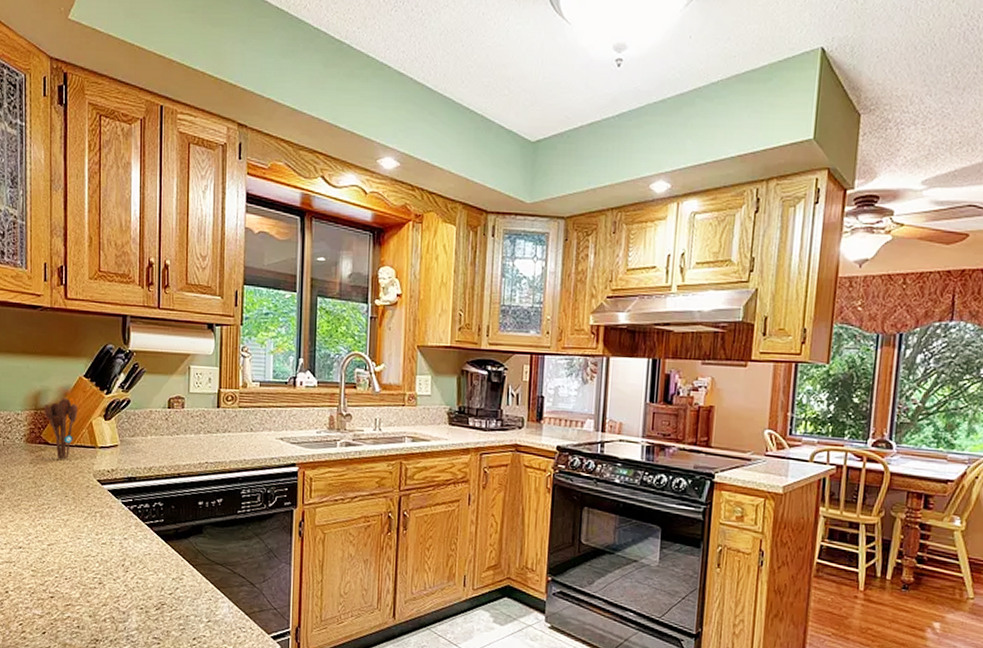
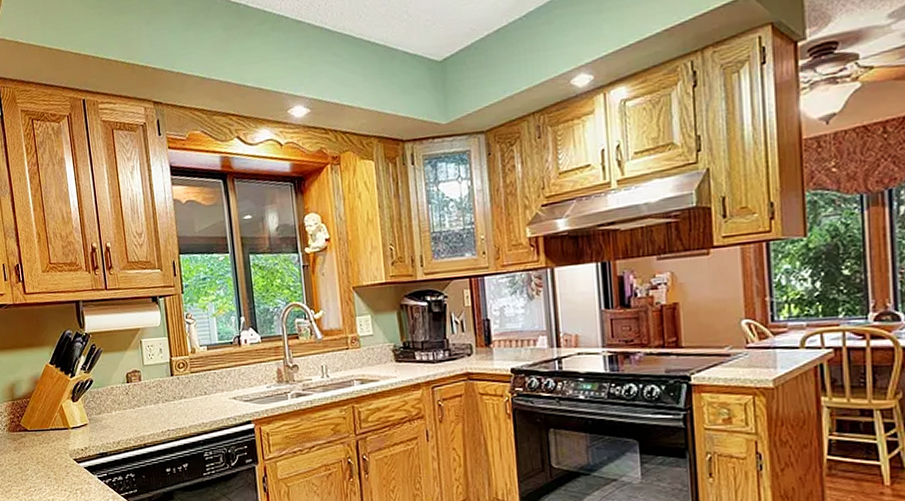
utensil holder: present [45,397,77,460] -> none [20,385,49,444]

